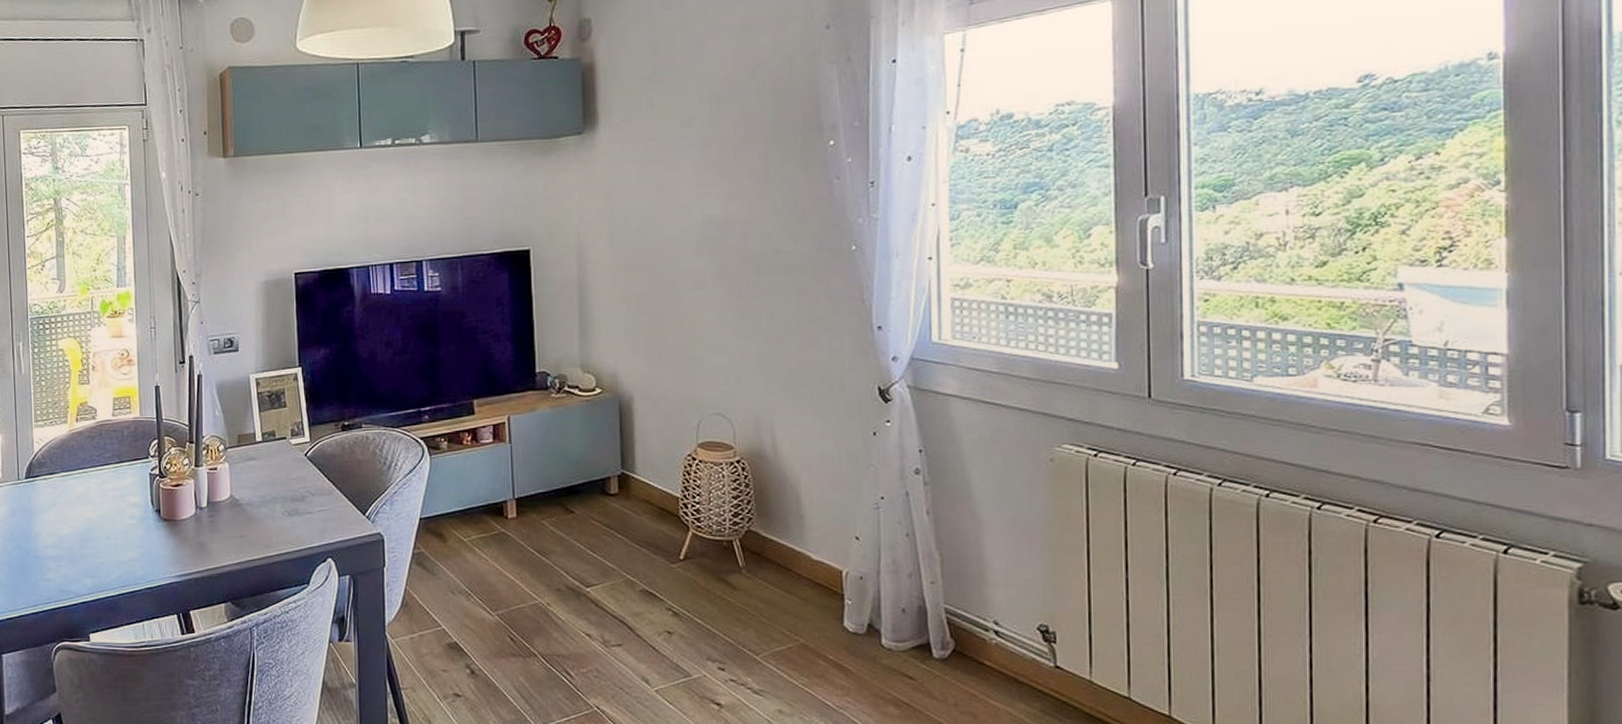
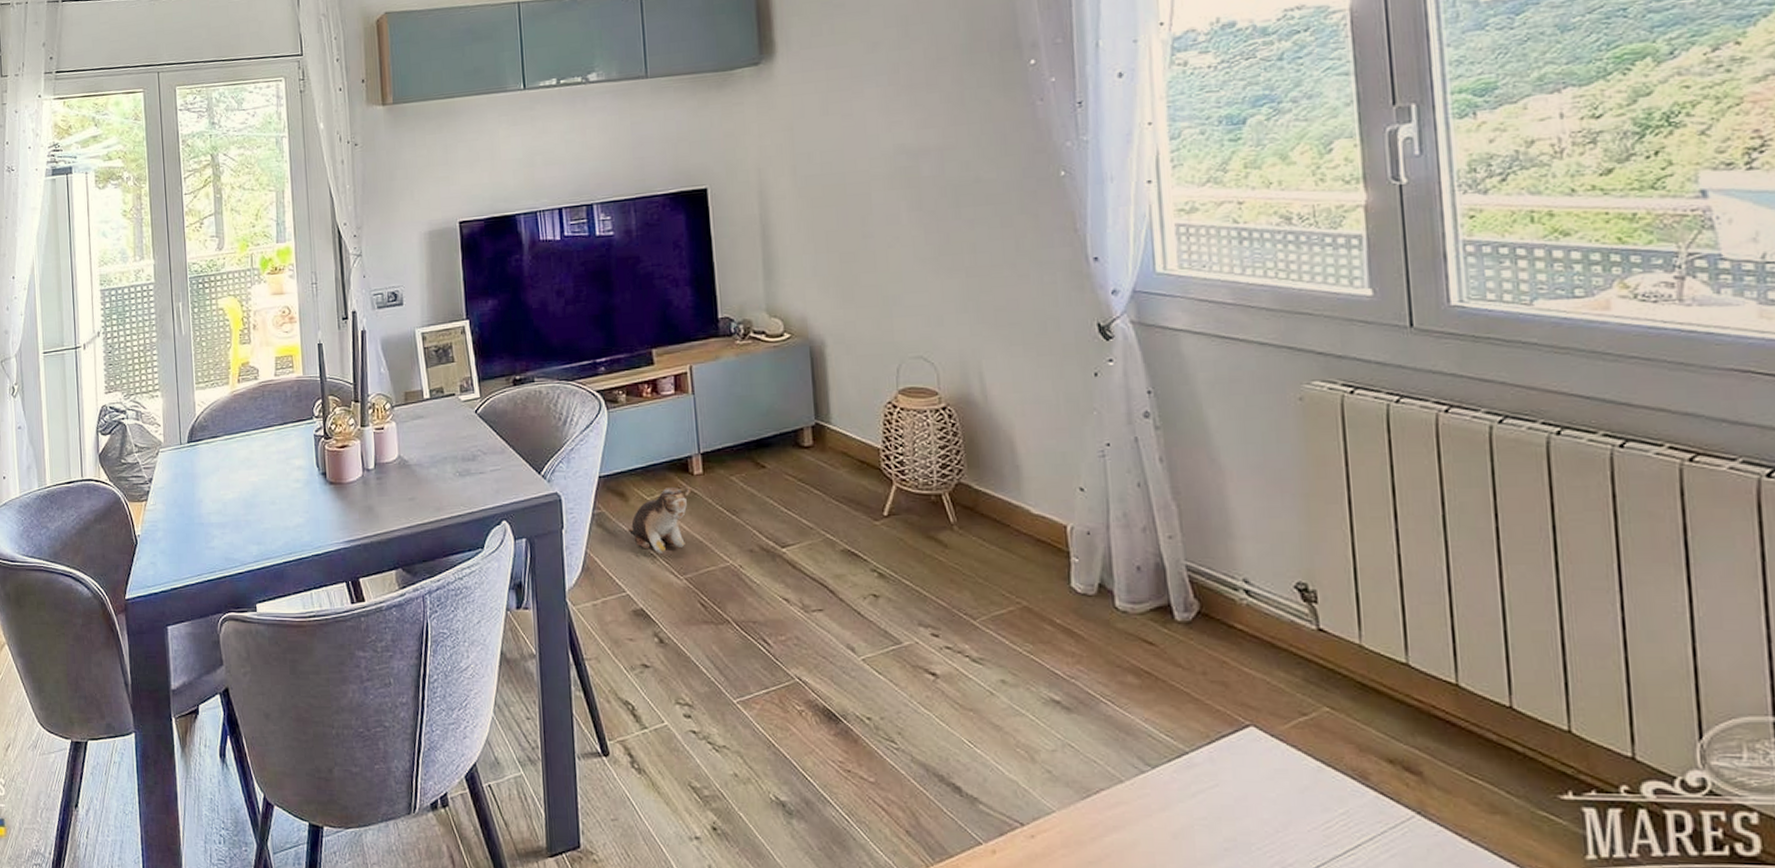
plush toy: none [445,529,505,591] -> present [627,486,691,553]

